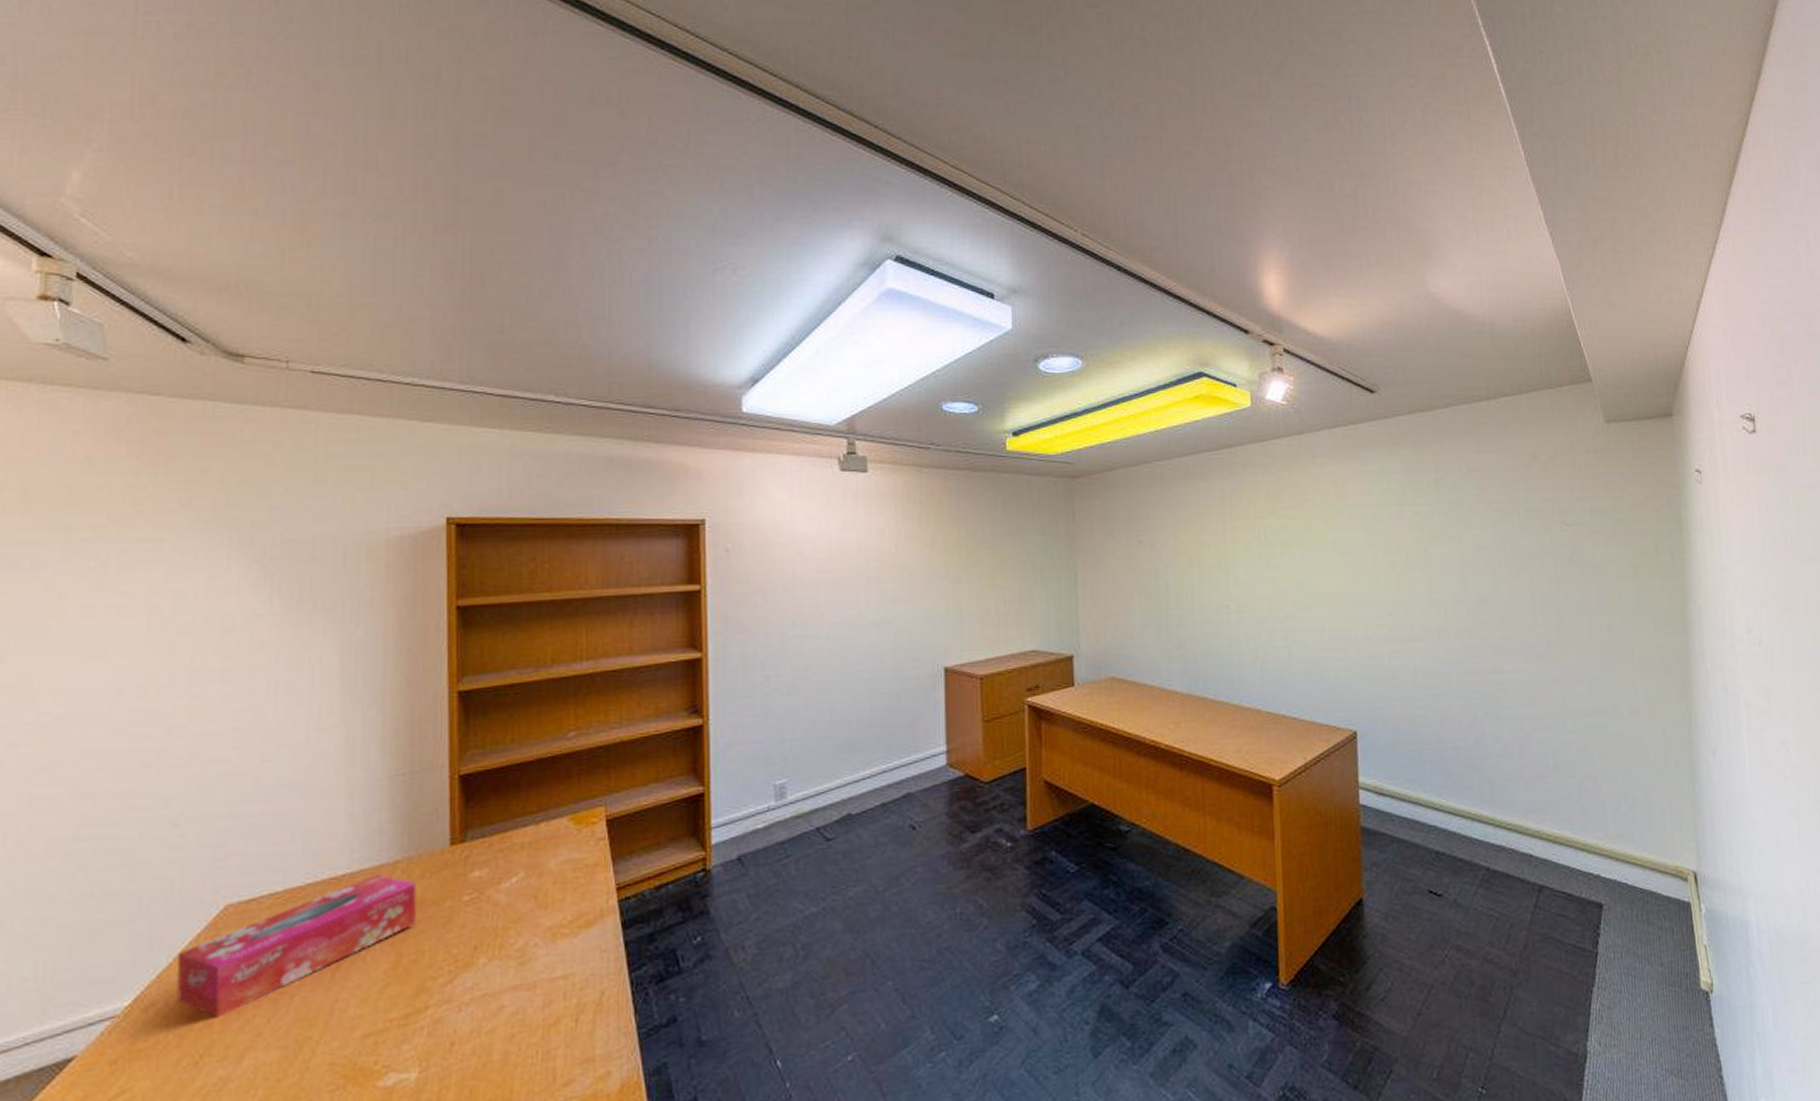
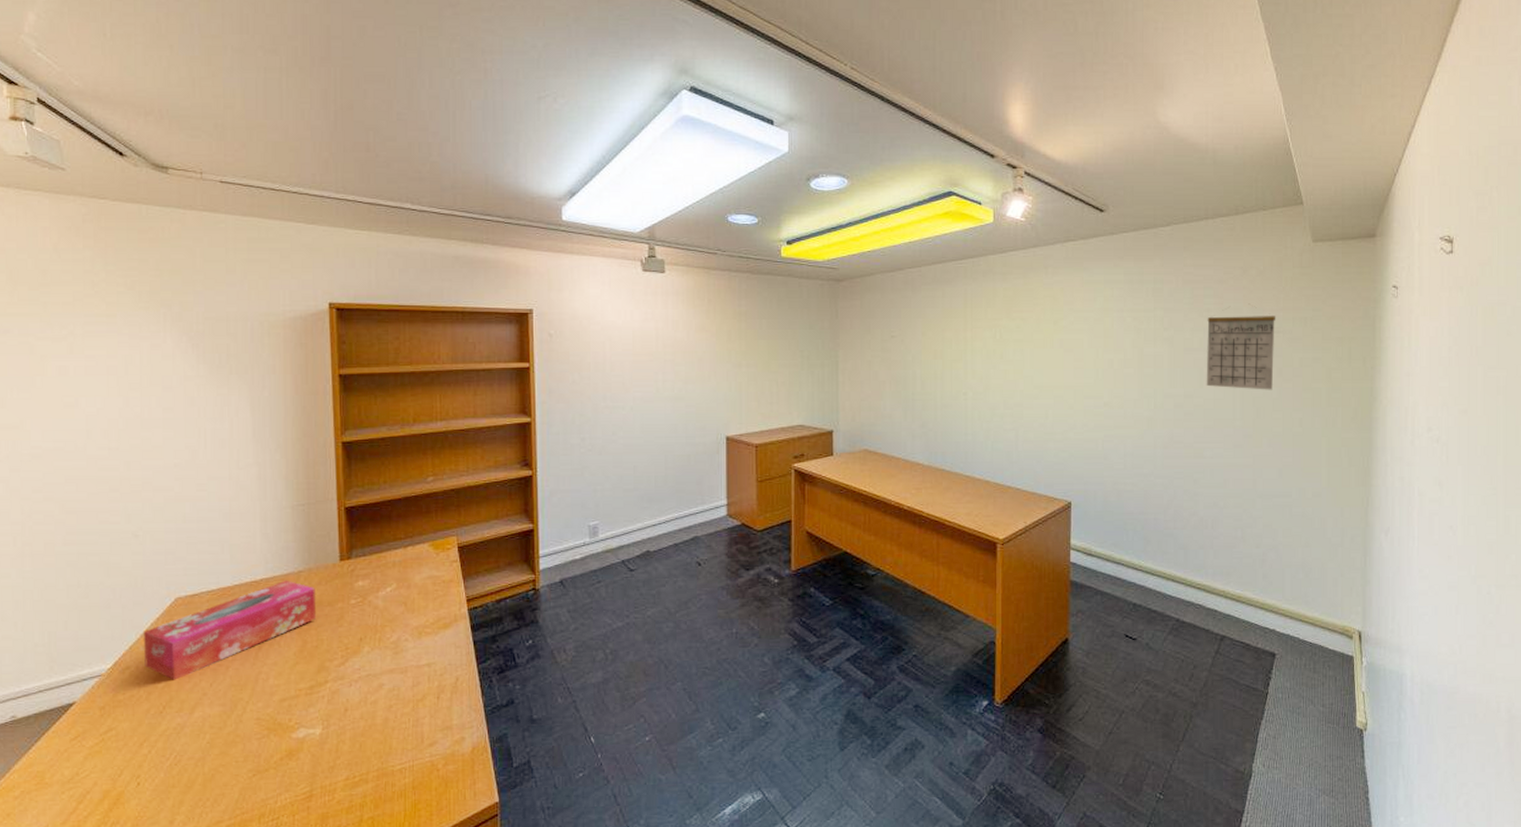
calendar: none [1497,493,1575,592] -> present [1206,303,1276,390]

